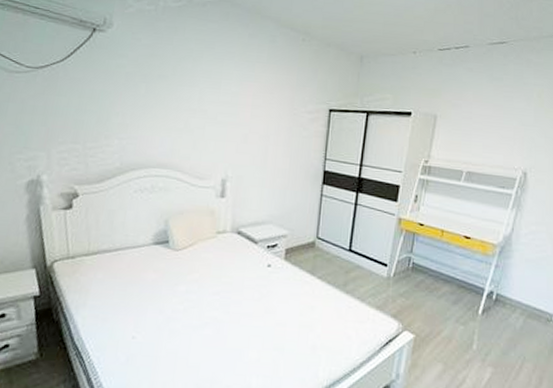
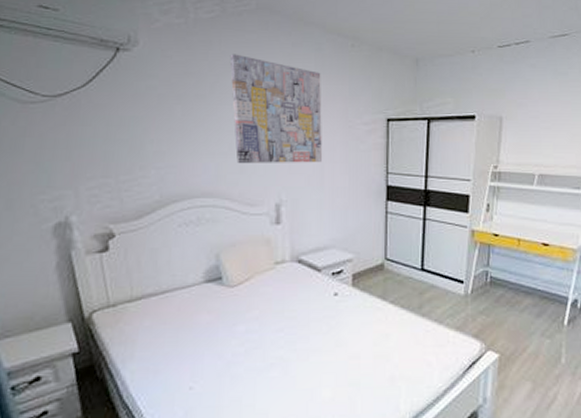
wall art: none [190,40,273,145] -> present [229,54,322,163]

